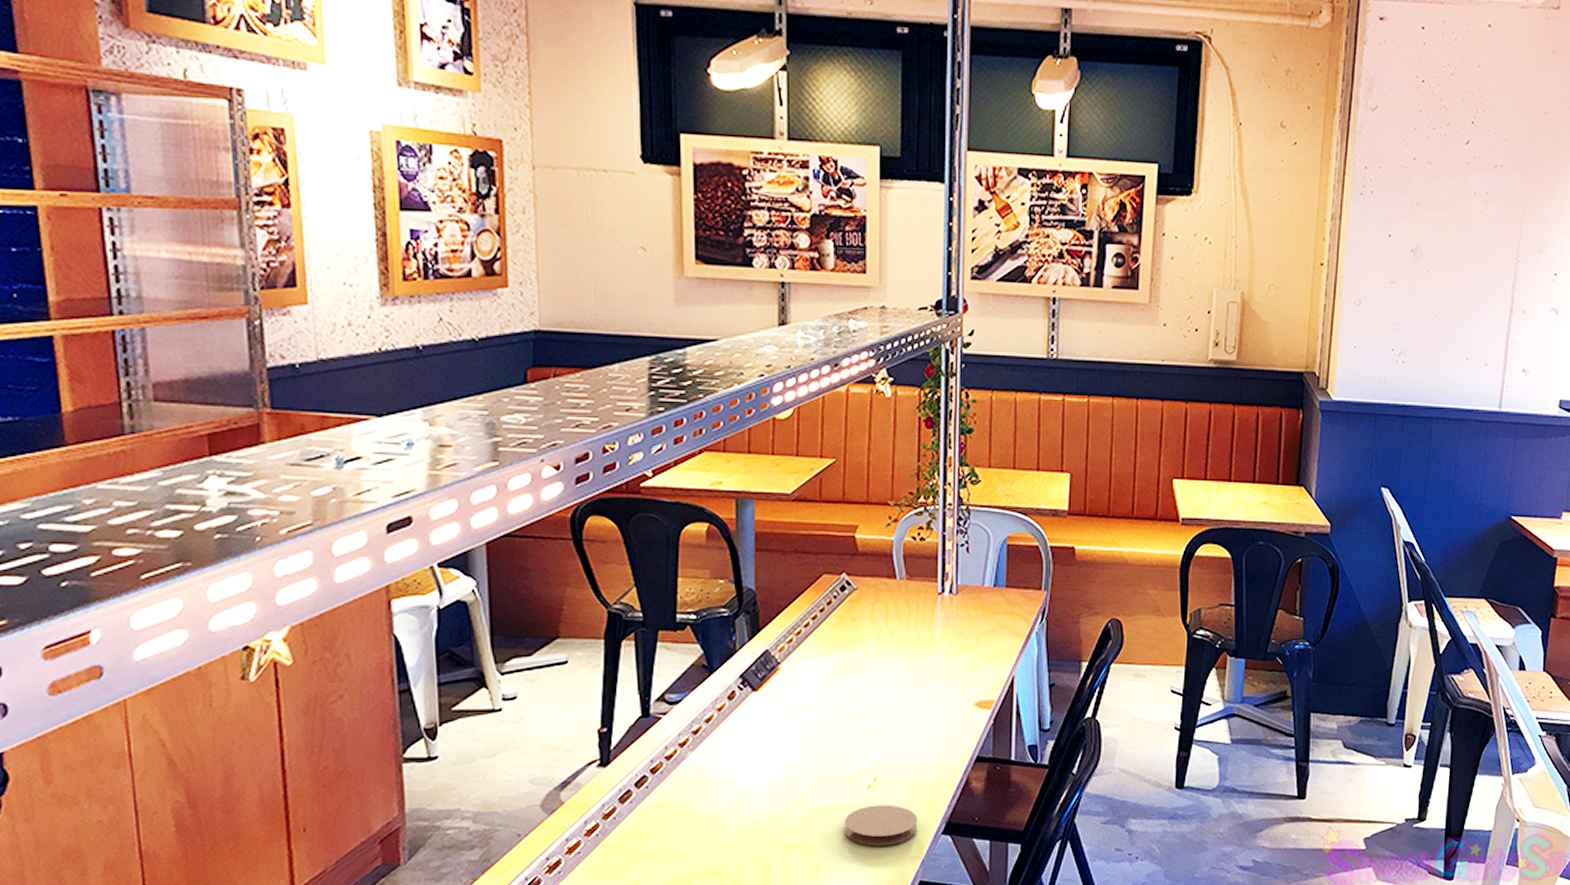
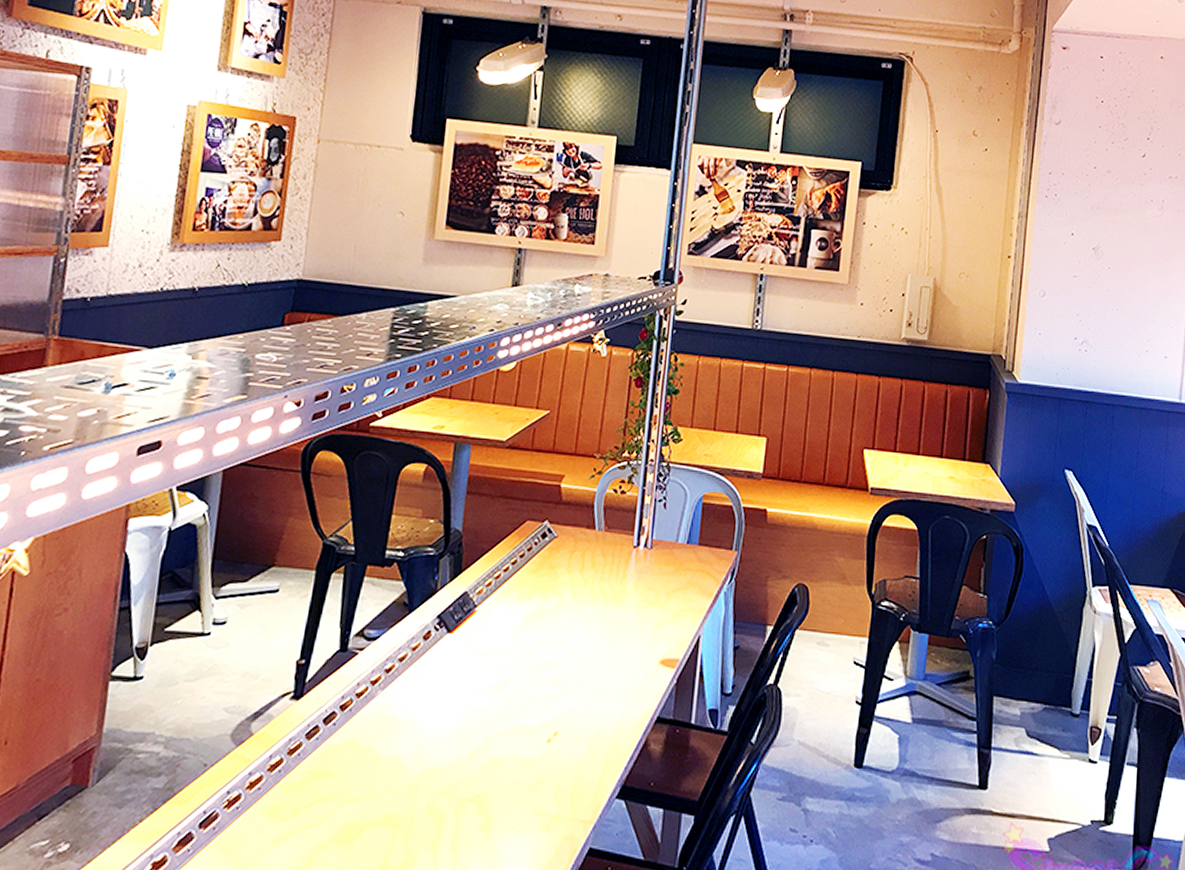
coaster: present [844,804,918,846] -> none [519,761,594,806]

